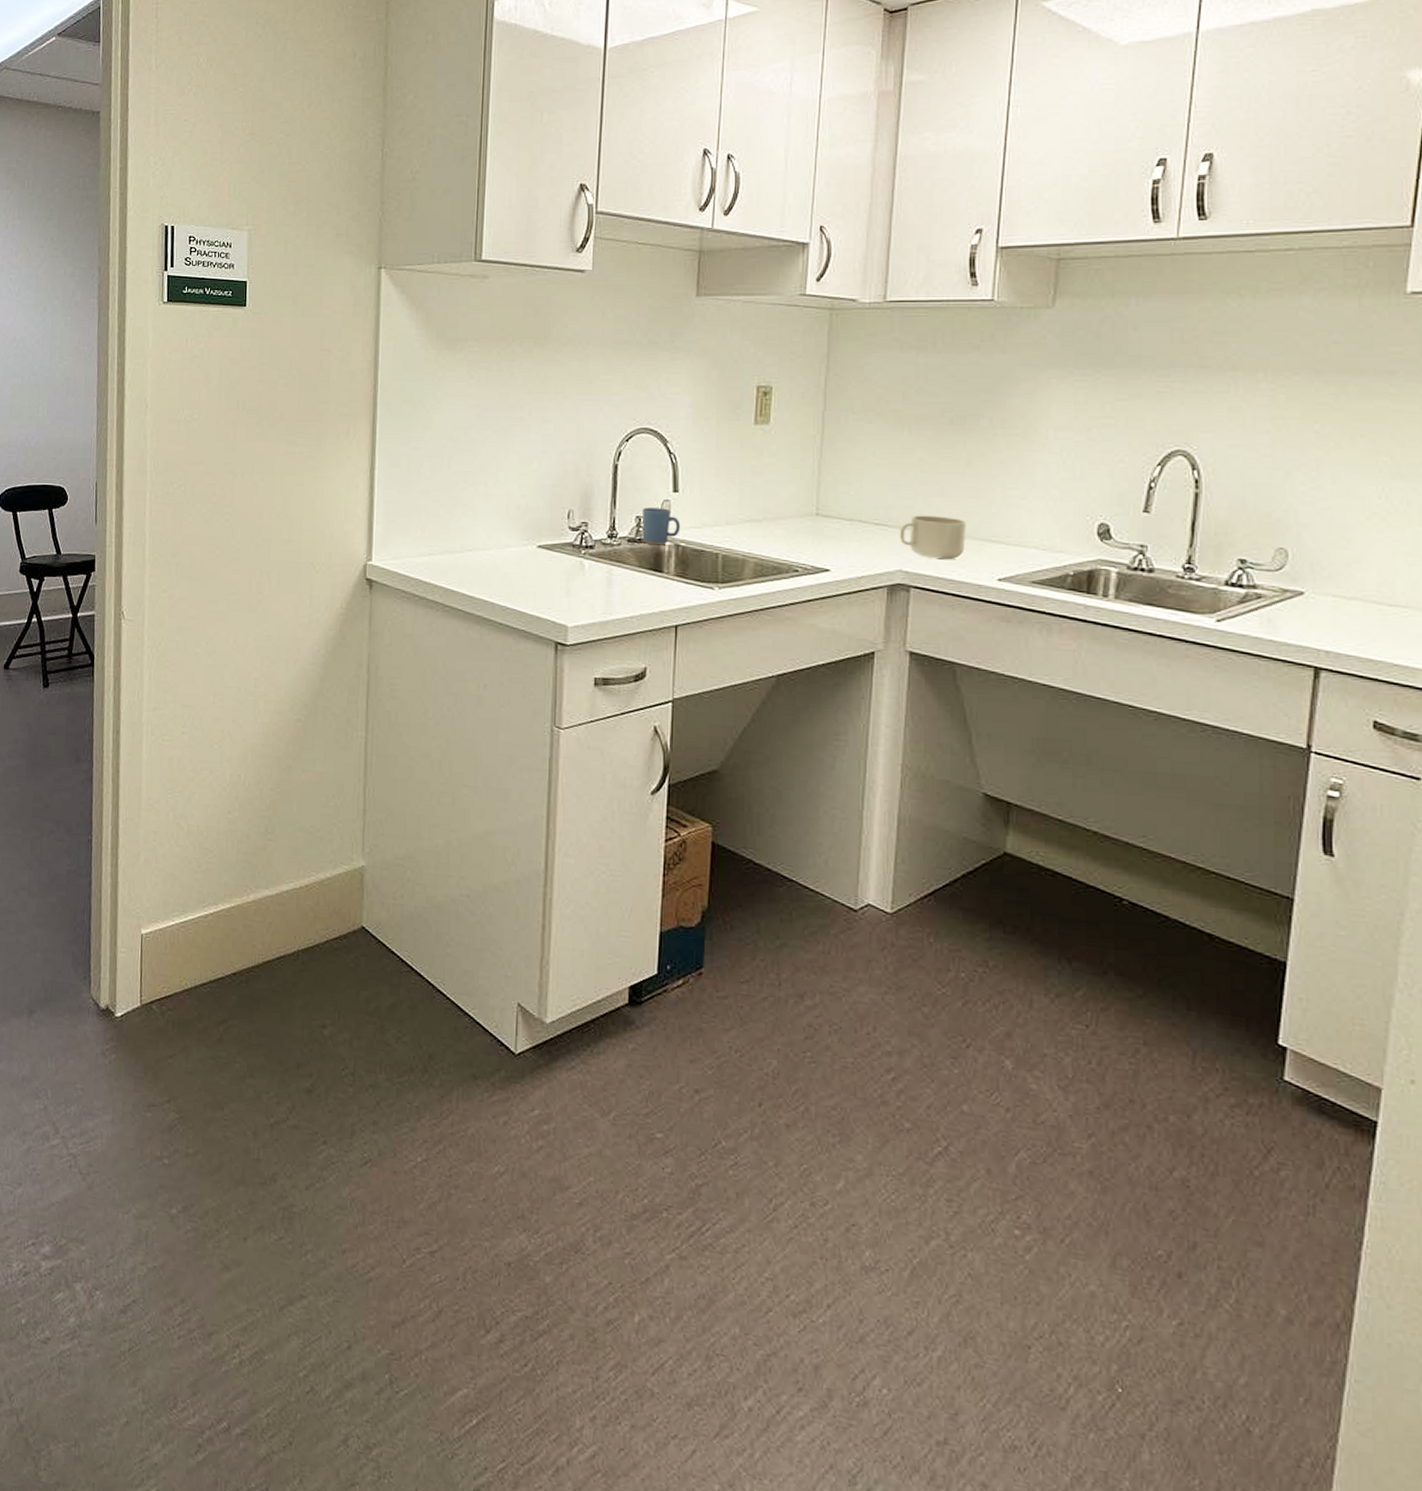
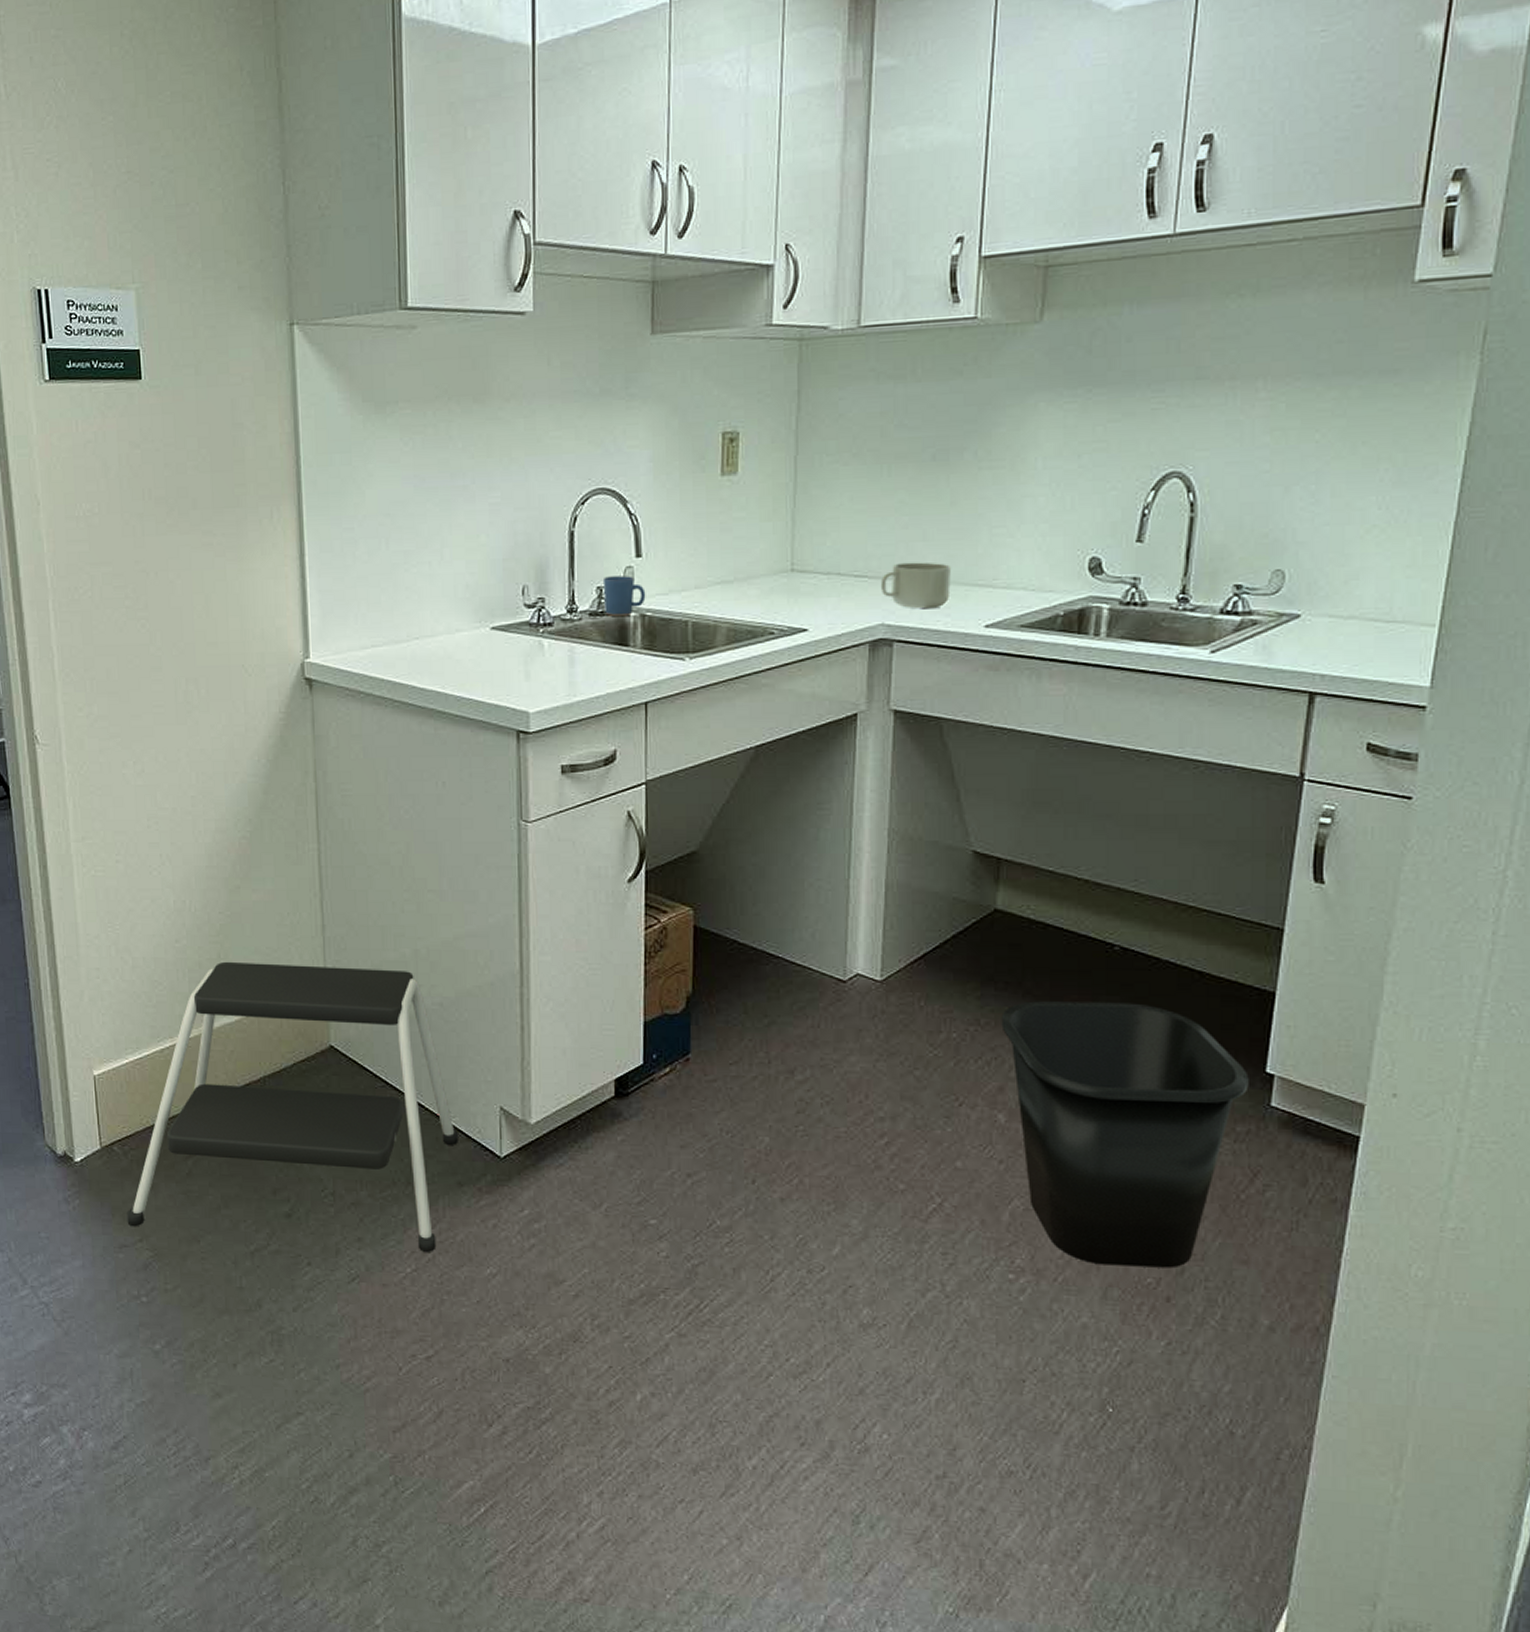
step stool: none [158,835,476,1143] -> present [127,961,458,1252]
waste bin: none [1009,947,1261,1242] -> present [1001,1001,1249,1268]

